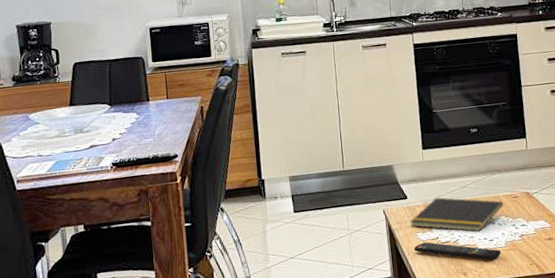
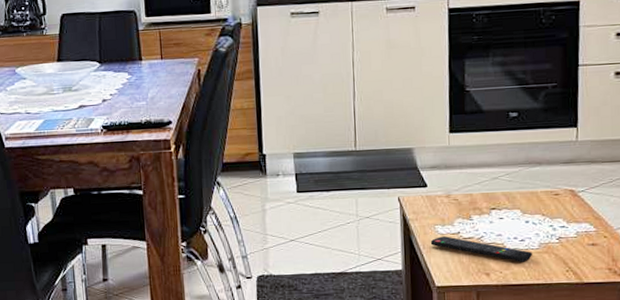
notepad: present [409,197,504,232] -> none [427,188,542,230]

